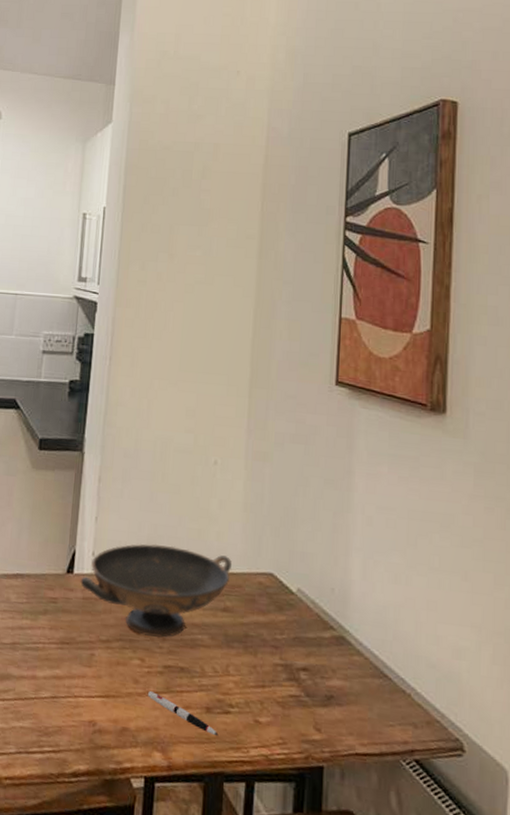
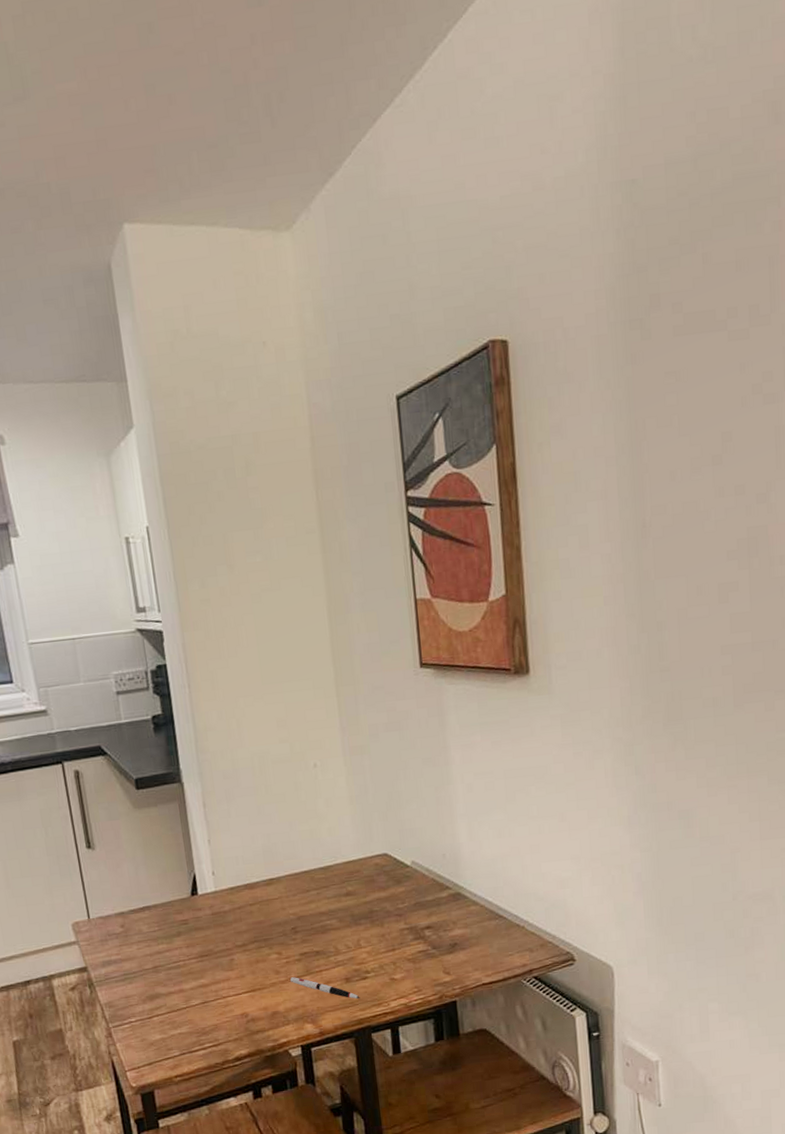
decorative bowl: present [80,543,232,638] -> none [206,847,348,933]

